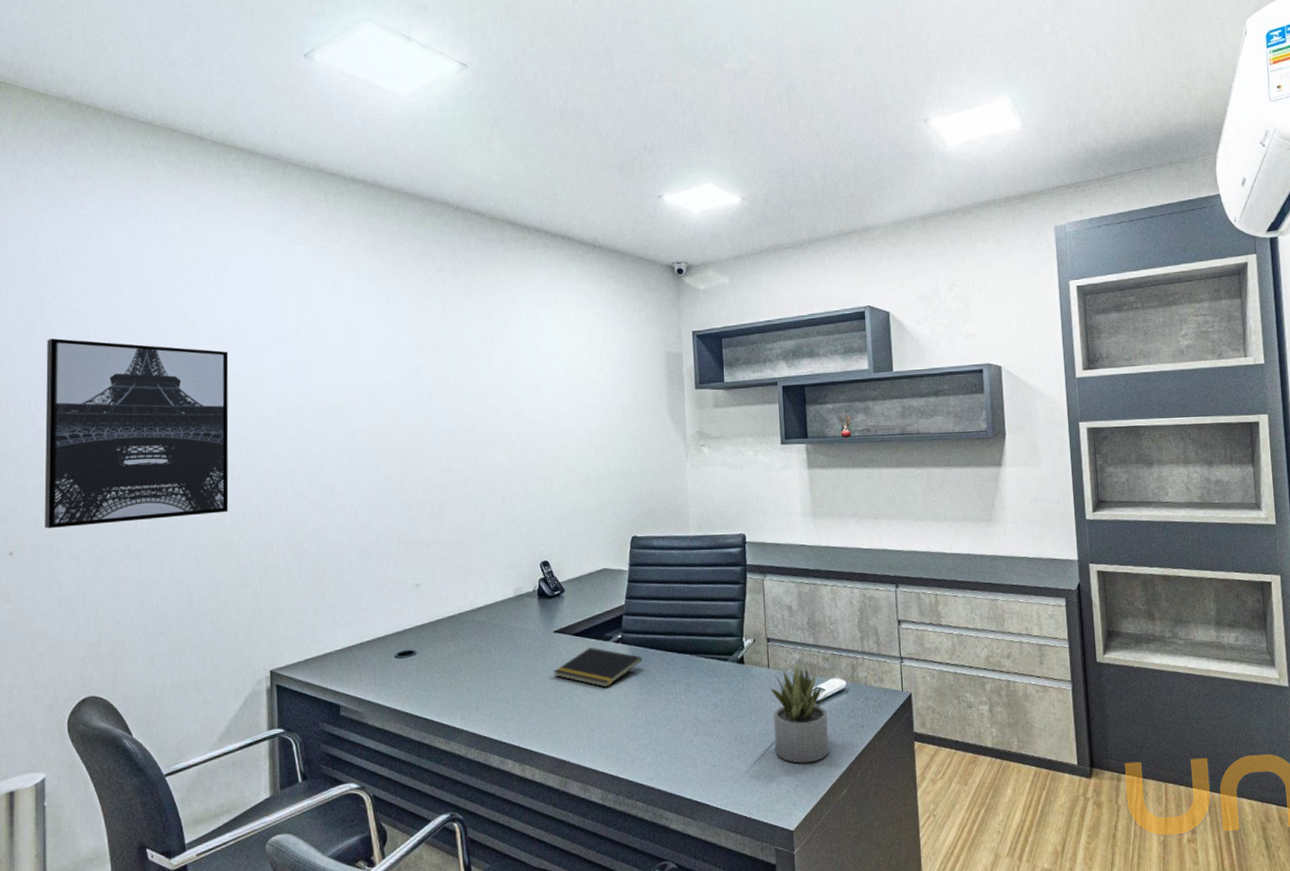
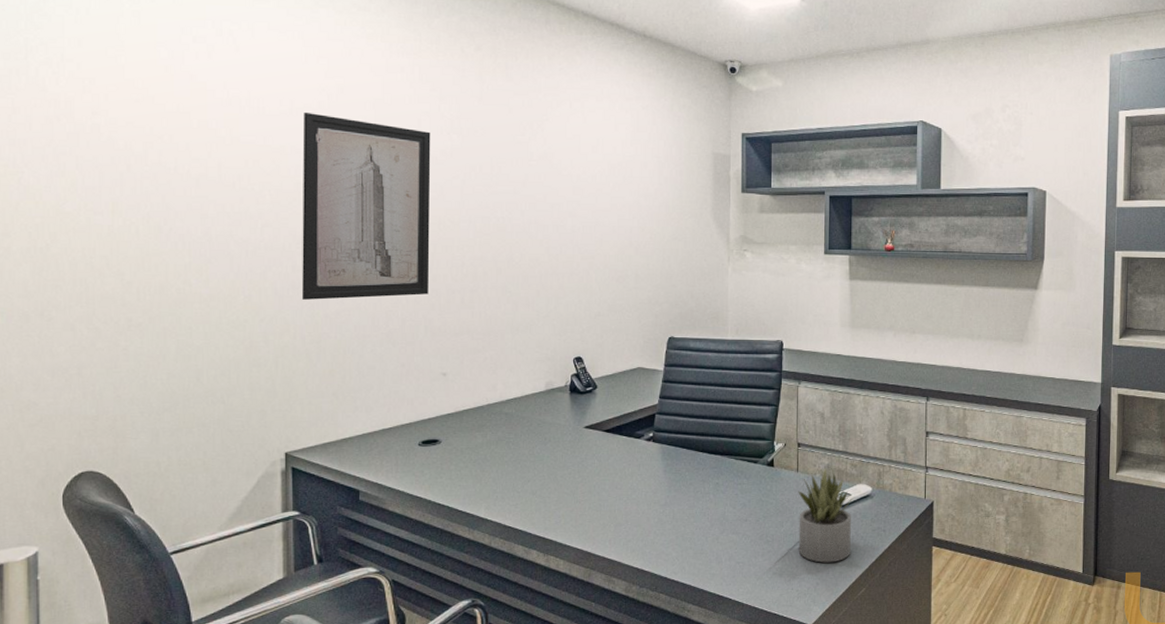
wall art: present [44,338,229,529] -> none [33,89,243,295]
wall art: none [282,342,401,520] -> present [302,113,431,300]
notepad: present [554,647,643,688] -> none [583,443,673,484]

